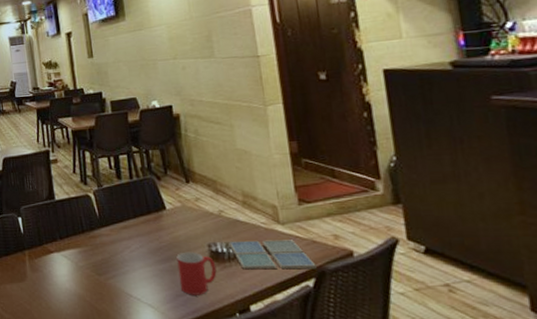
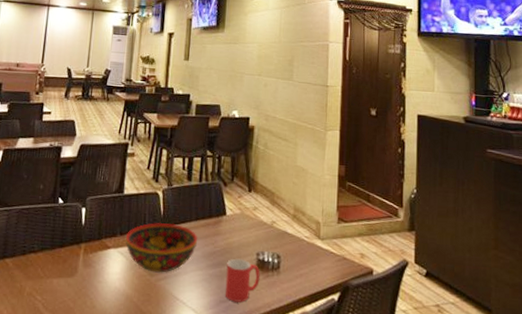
bowl: none [66,224,141,272] -> present [126,223,198,273]
drink coaster: present [228,240,317,270] -> none [274,251,343,284]

